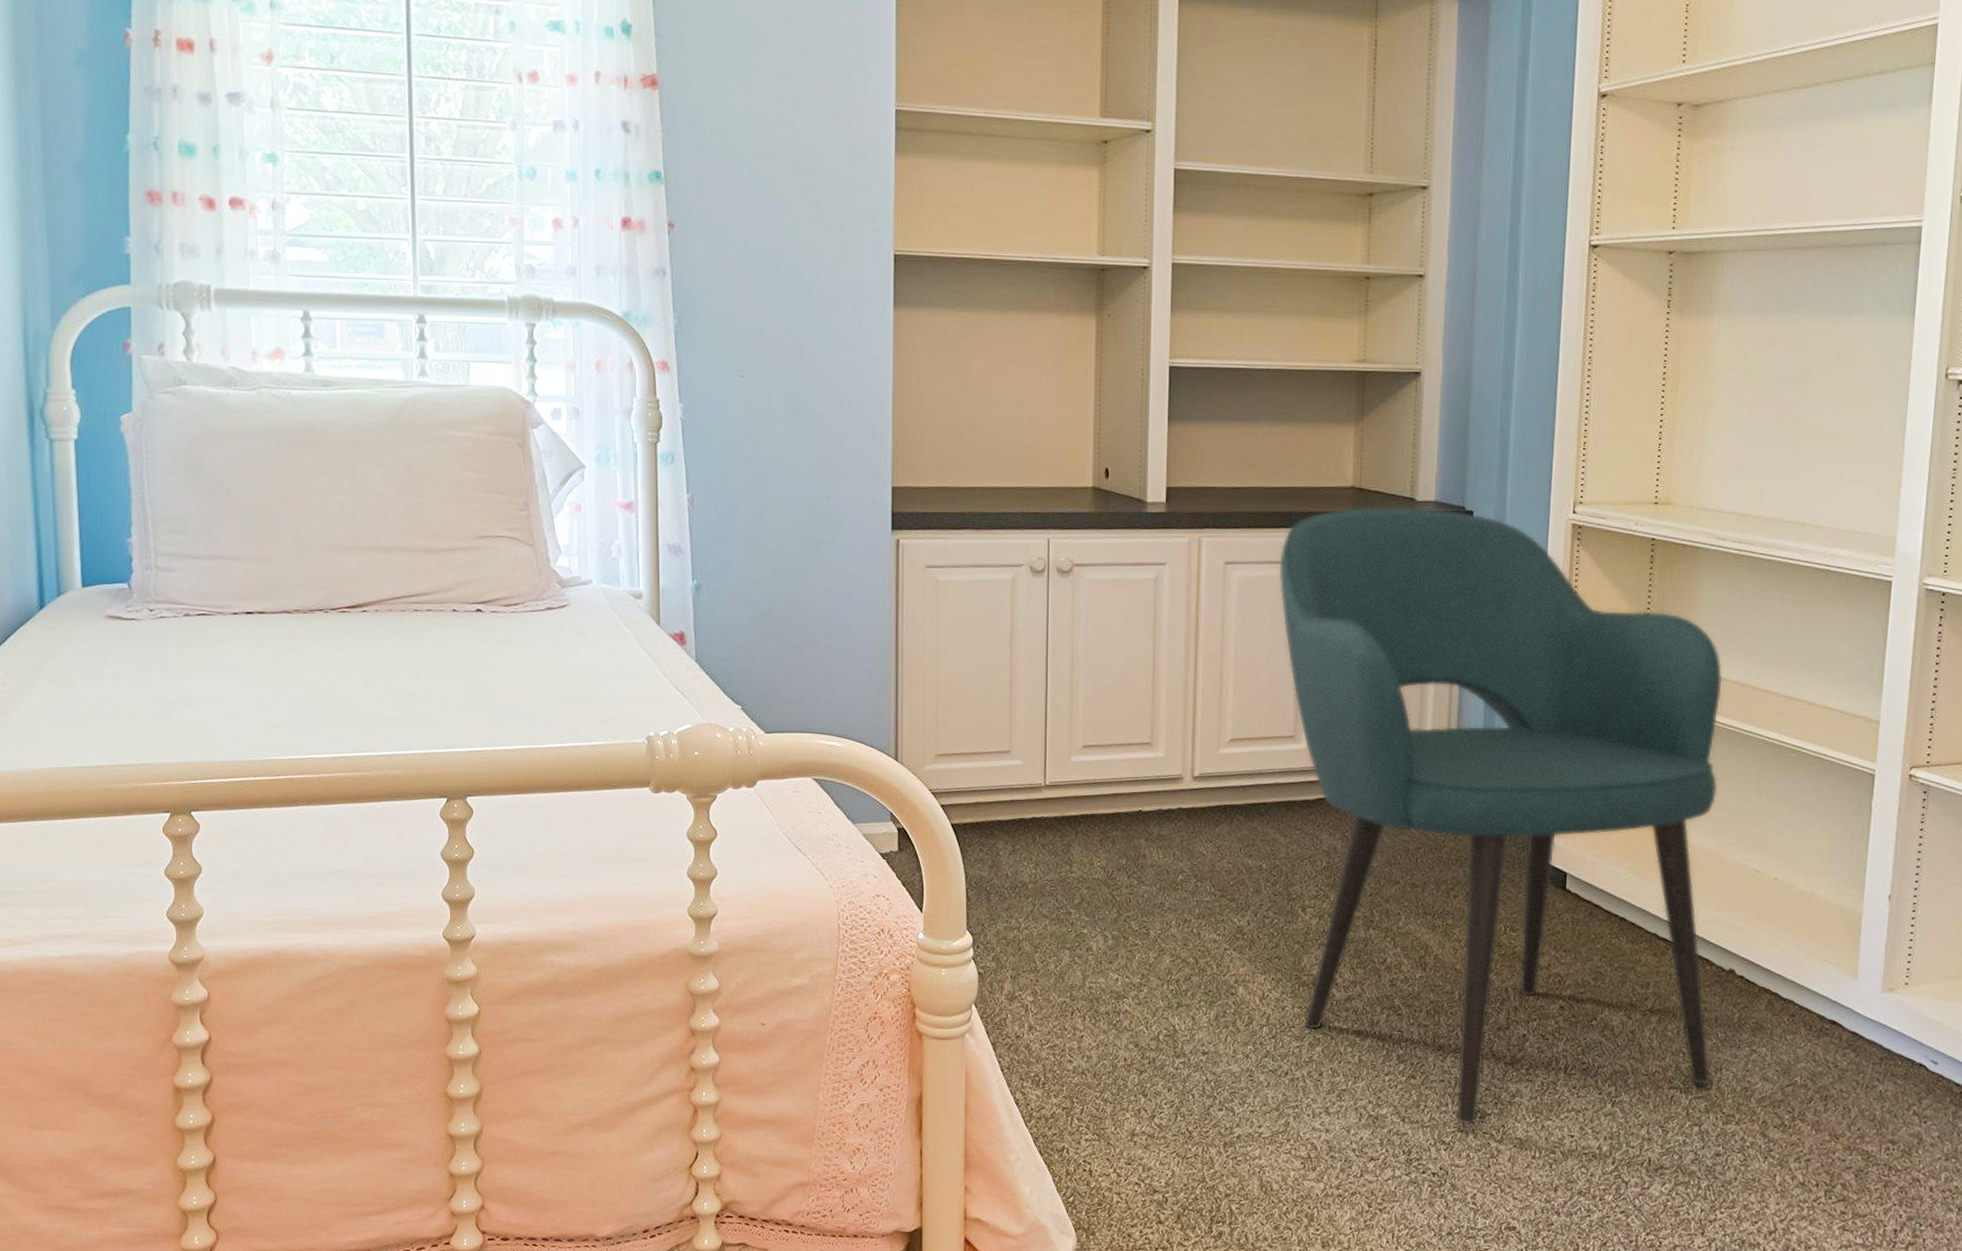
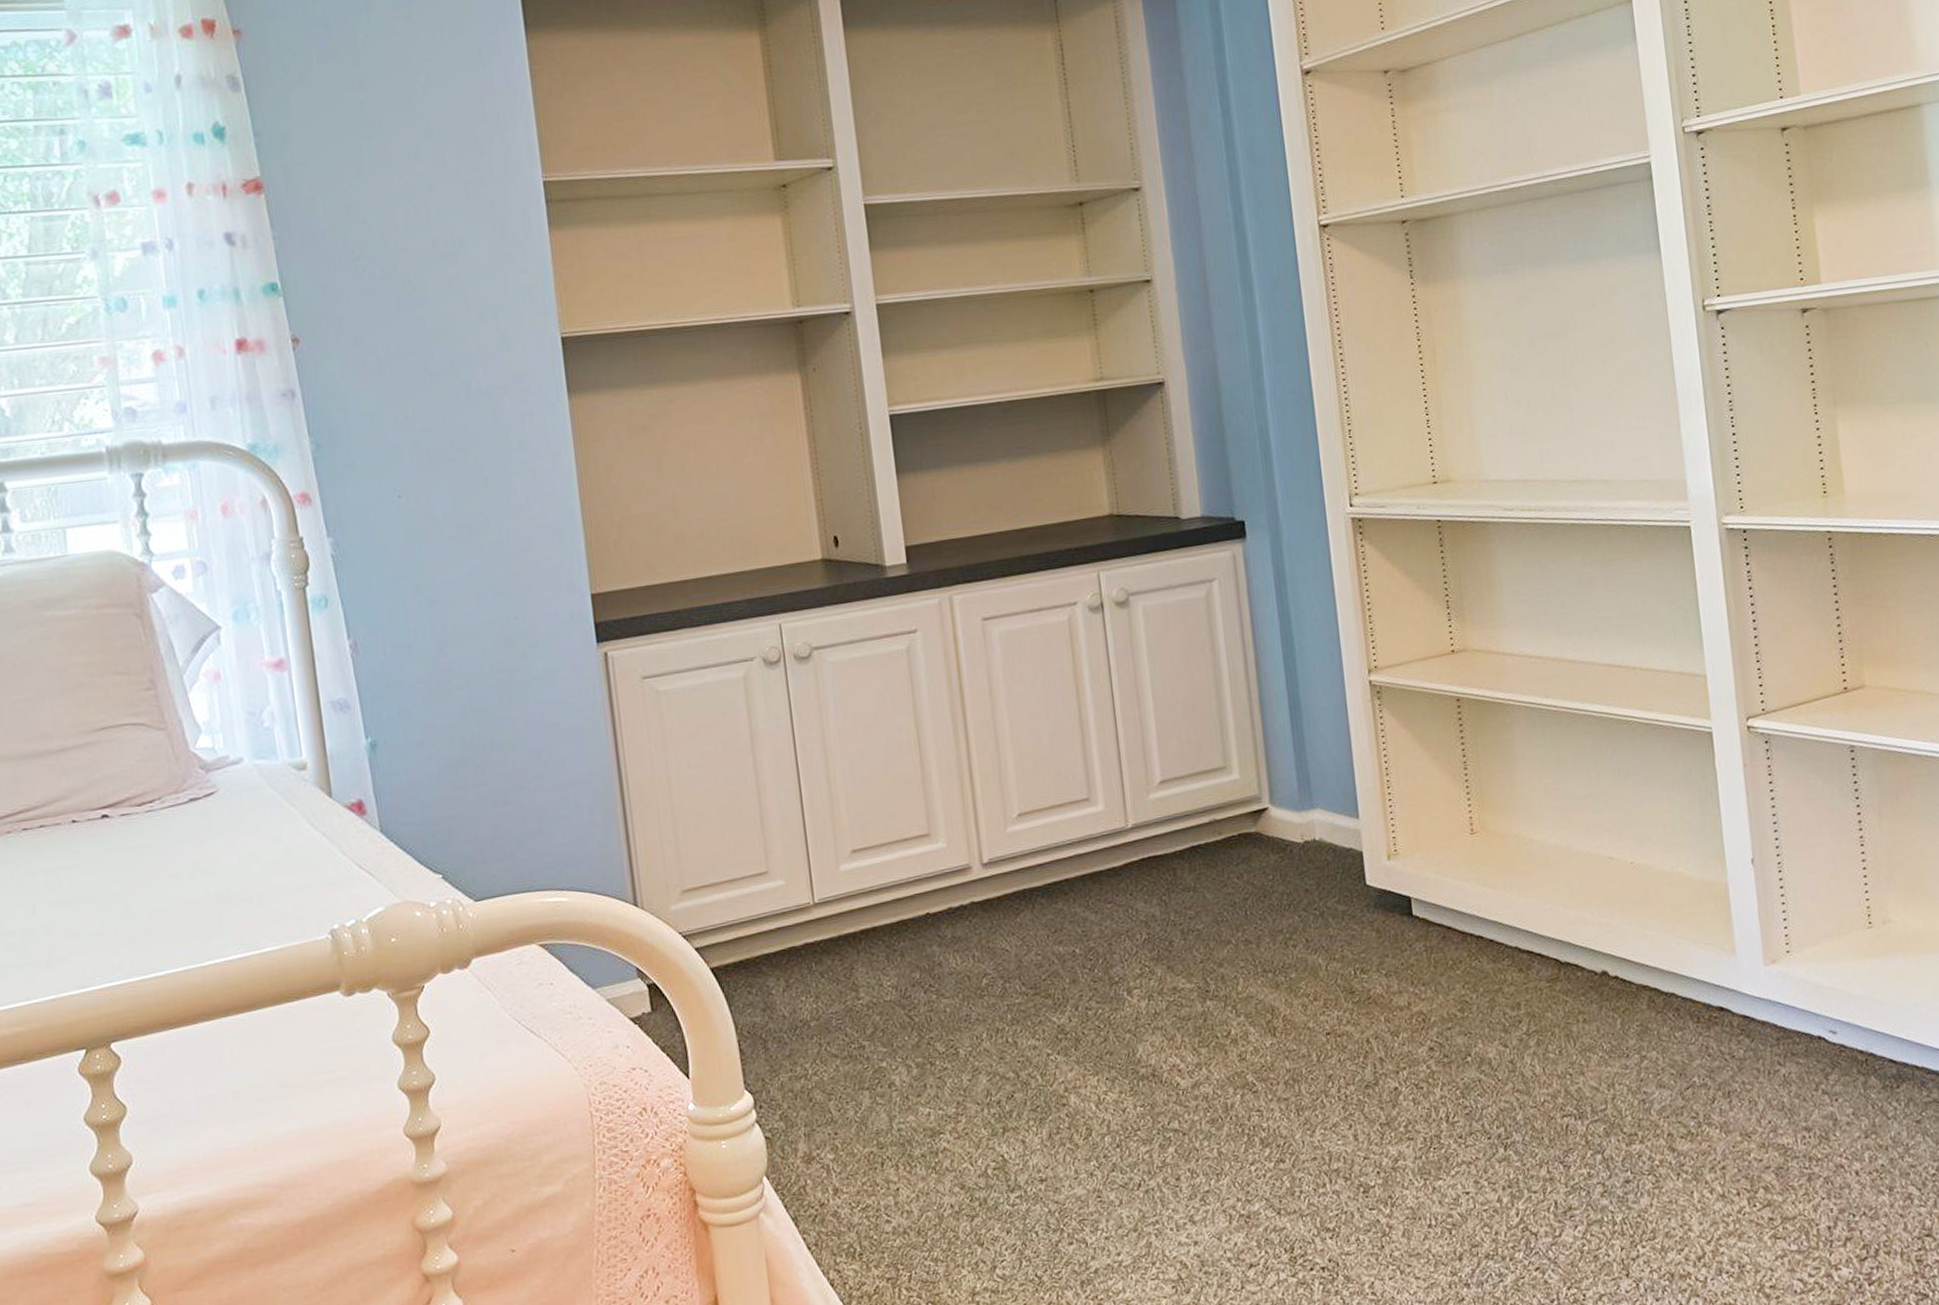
armchair: present [1278,506,1723,1125] -> none [1041,522,1606,1205]

